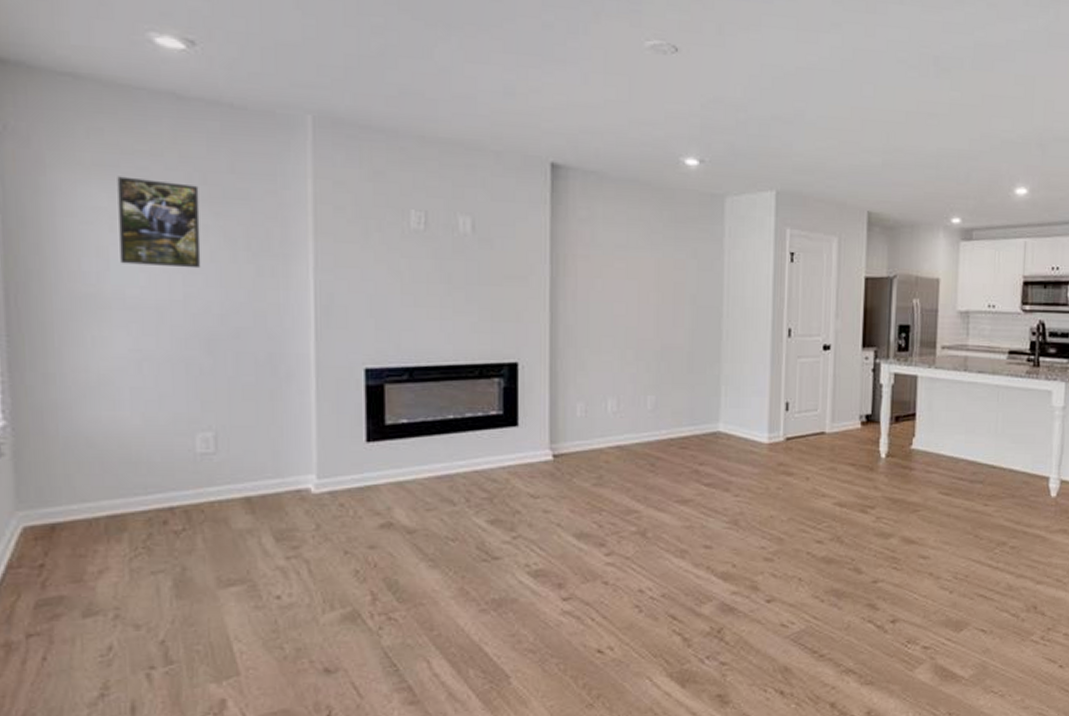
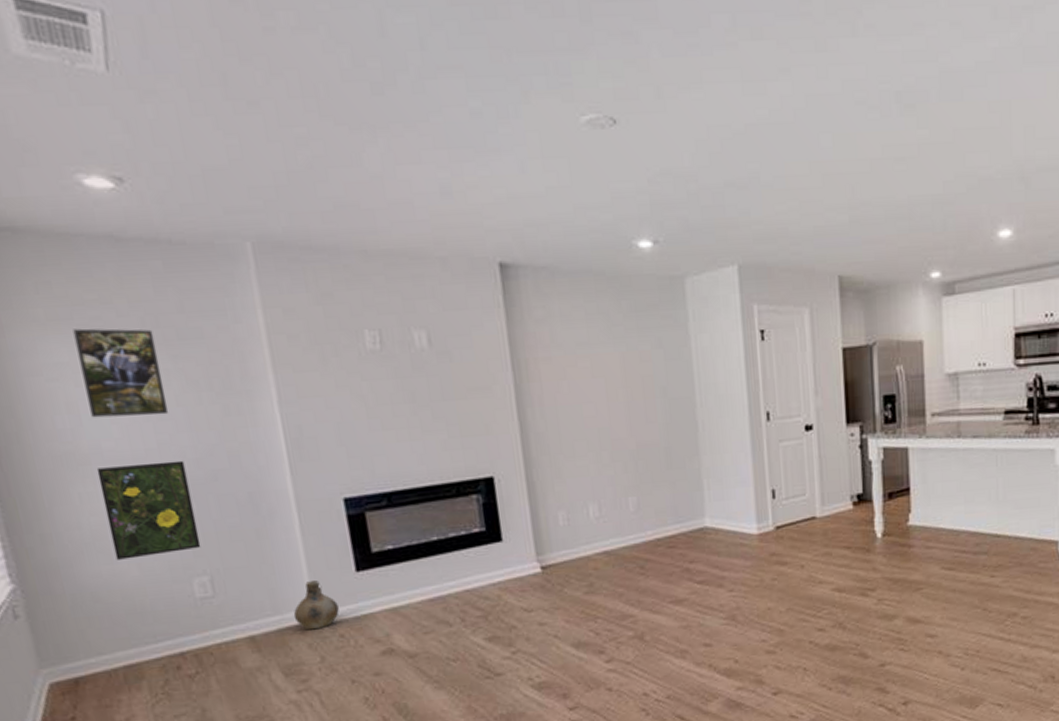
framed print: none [115,313,211,407] -> present [96,460,201,560]
ceramic jug: none [295,447,343,496] -> present [293,580,339,630]

